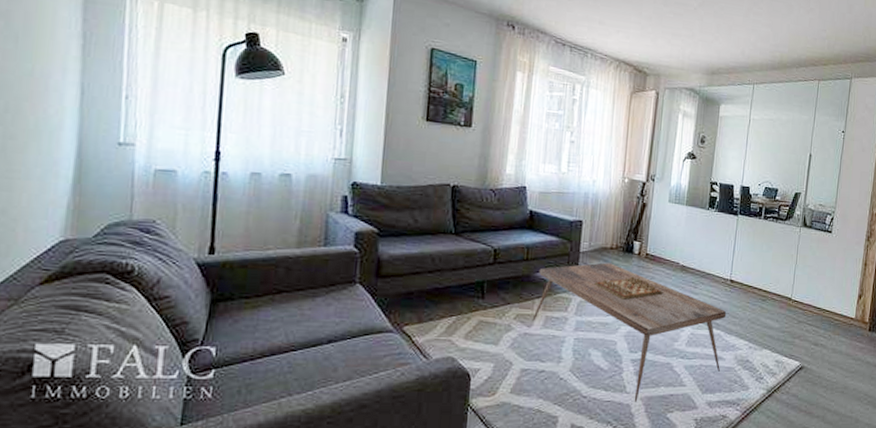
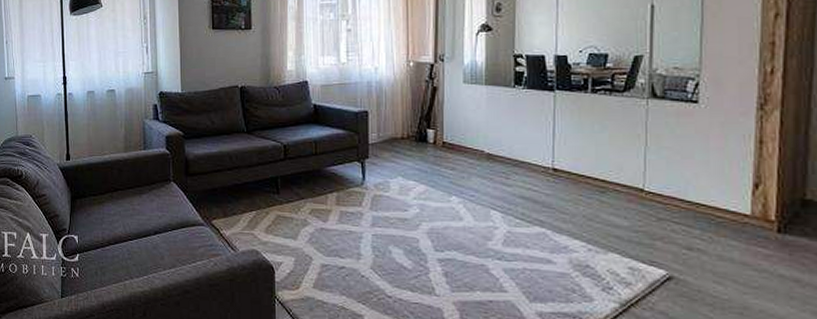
coffee table: present [532,262,727,402] -> none [327,154,552,306]

